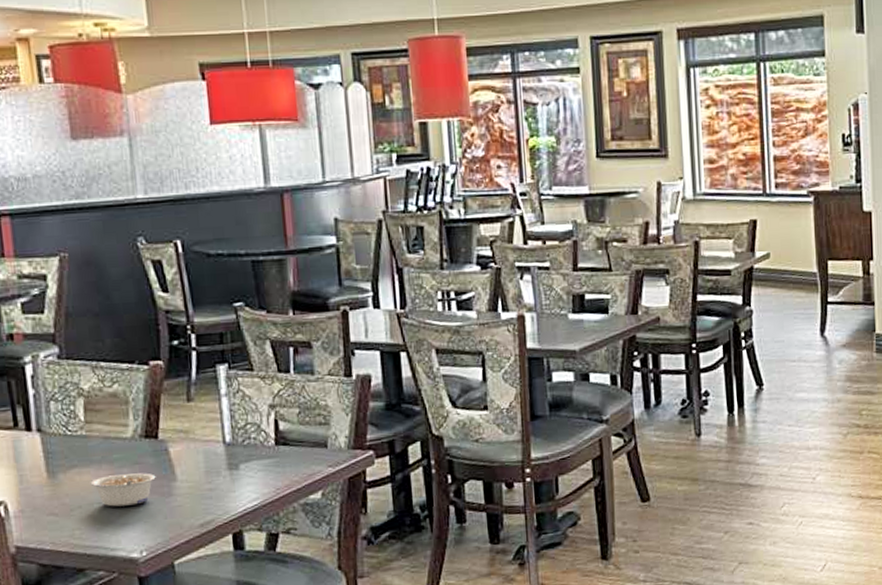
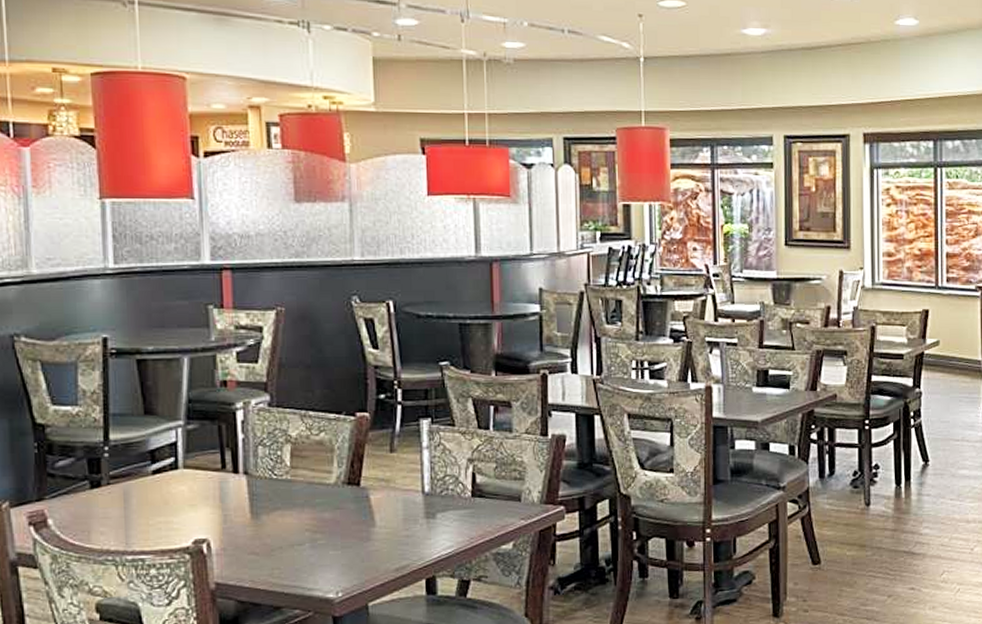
legume: present [90,473,156,507] -> none [292,518,356,549]

